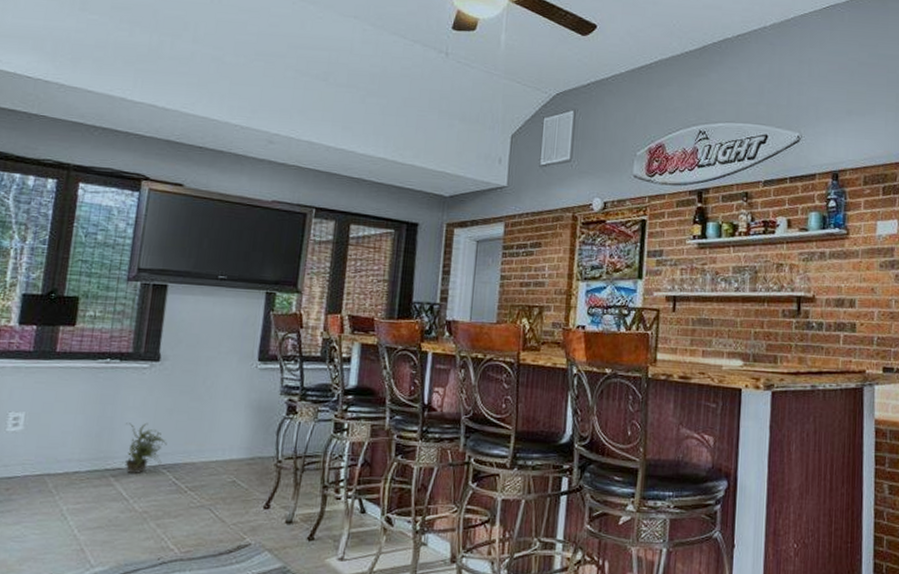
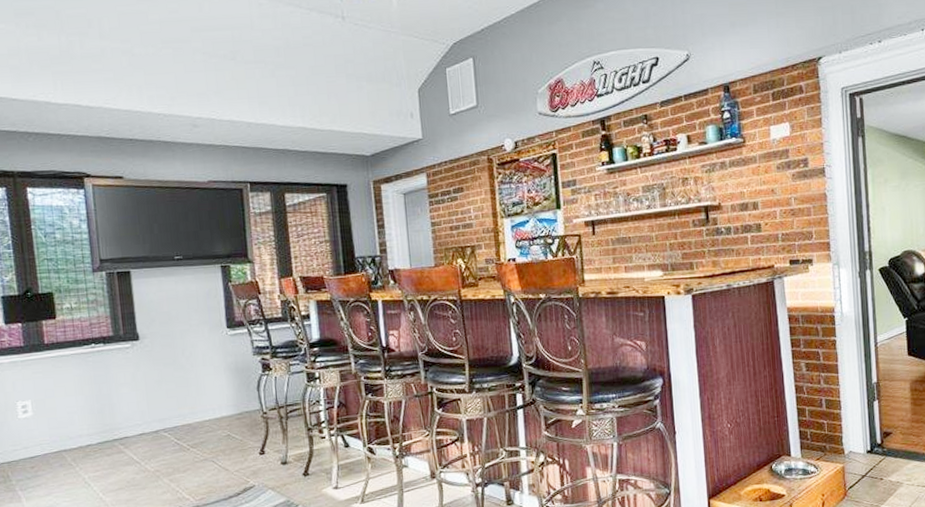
potted plant: present [122,422,167,473] -> none [122,395,163,440]

